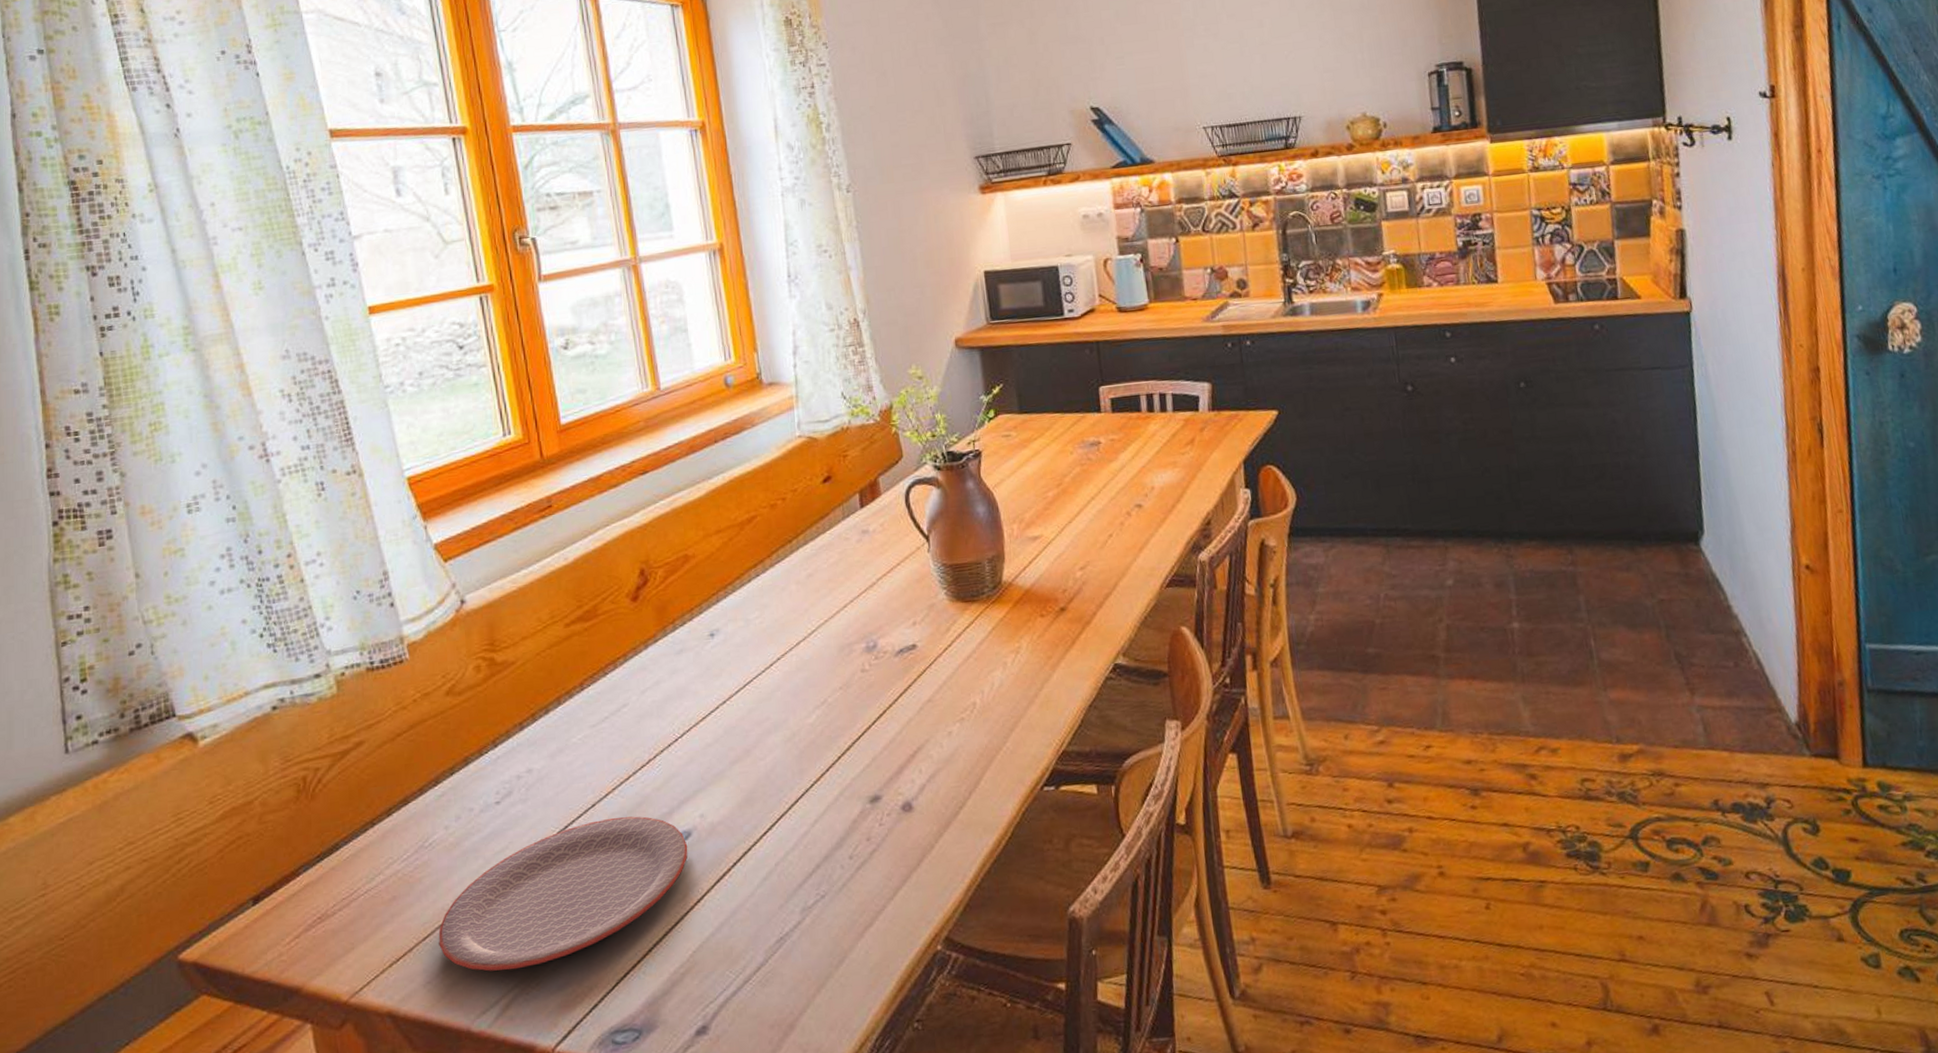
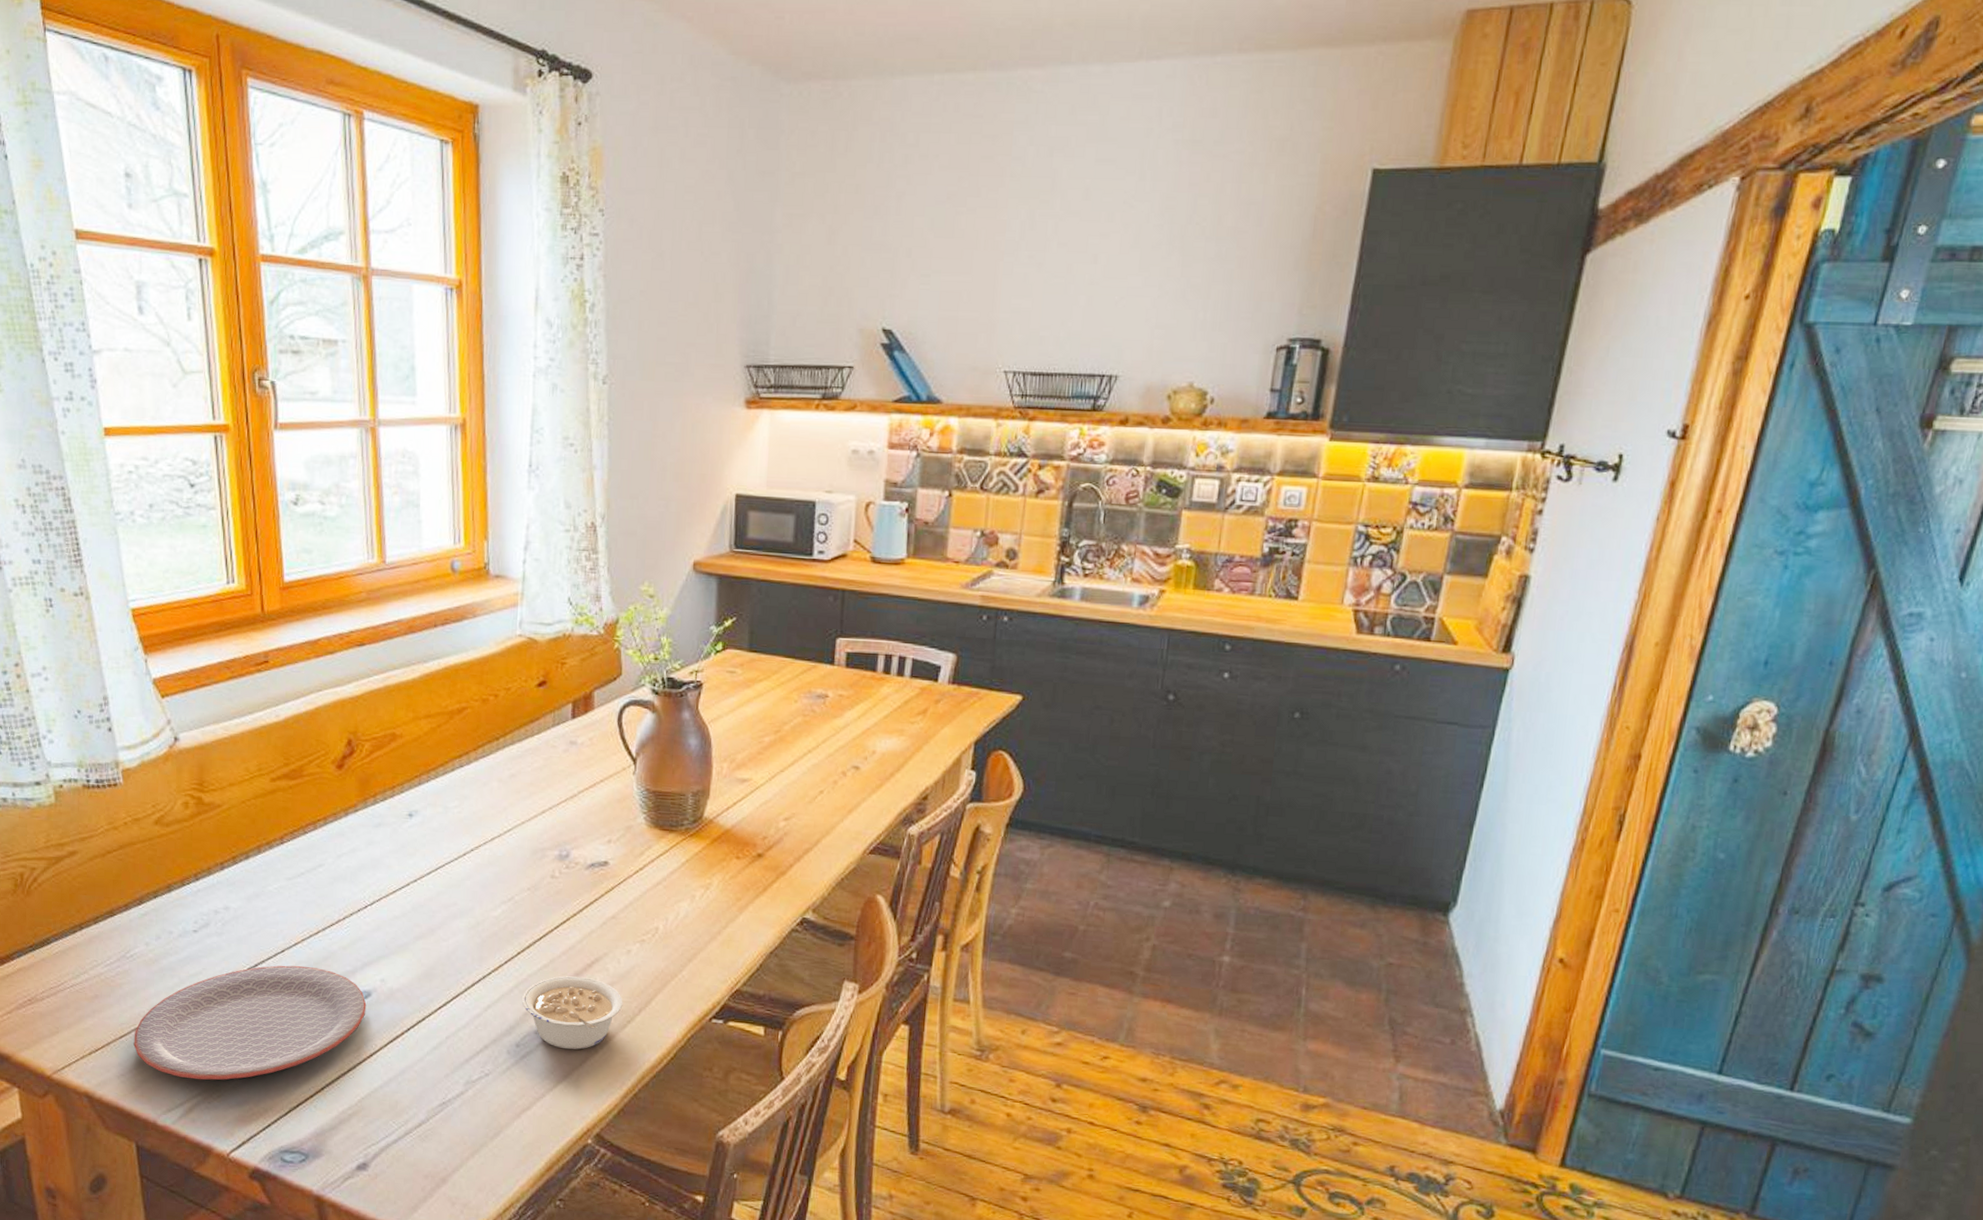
legume: none [849,769,952,851] -> present [522,976,623,1050]

